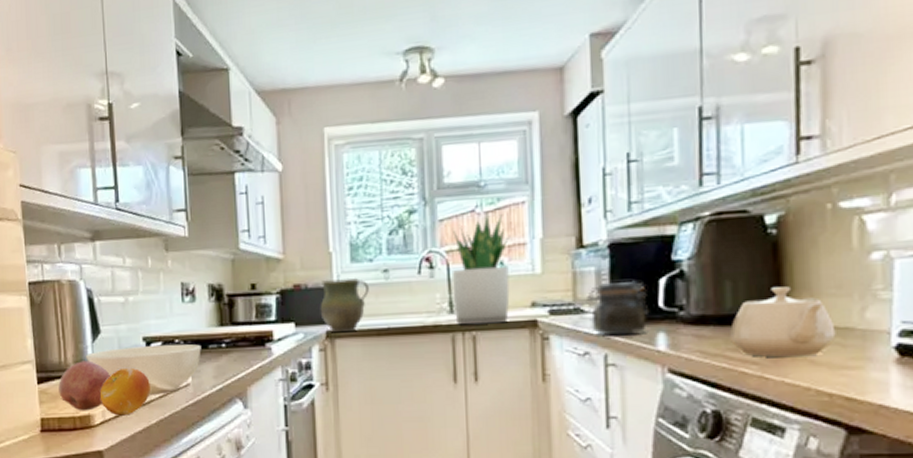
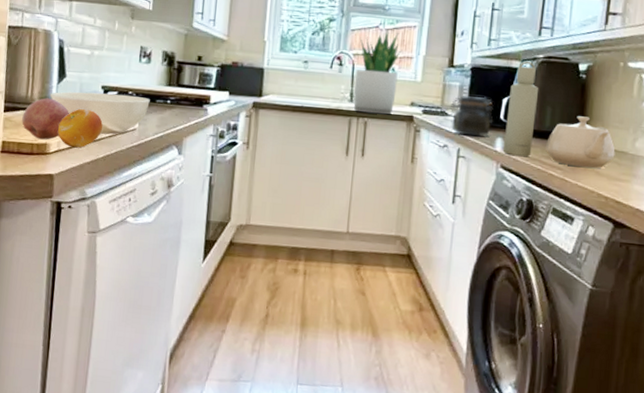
ceramic jug: present [320,278,369,333] -> none [250,62,291,105]
bottle: none [667,223,710,355] -> present [503,61,539,157]

